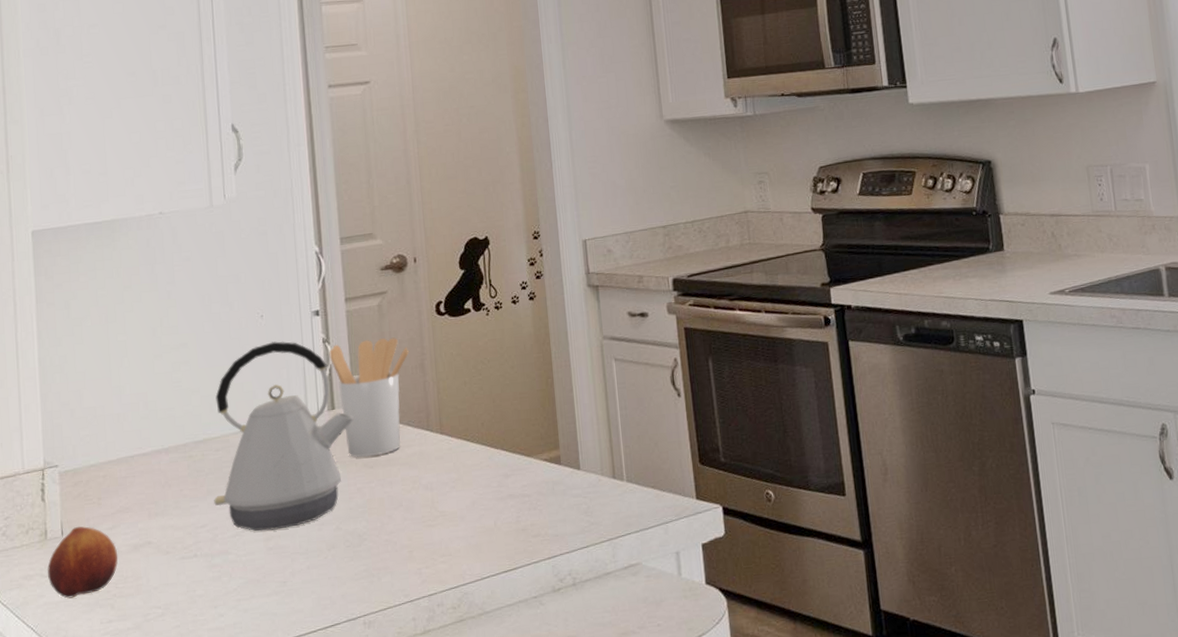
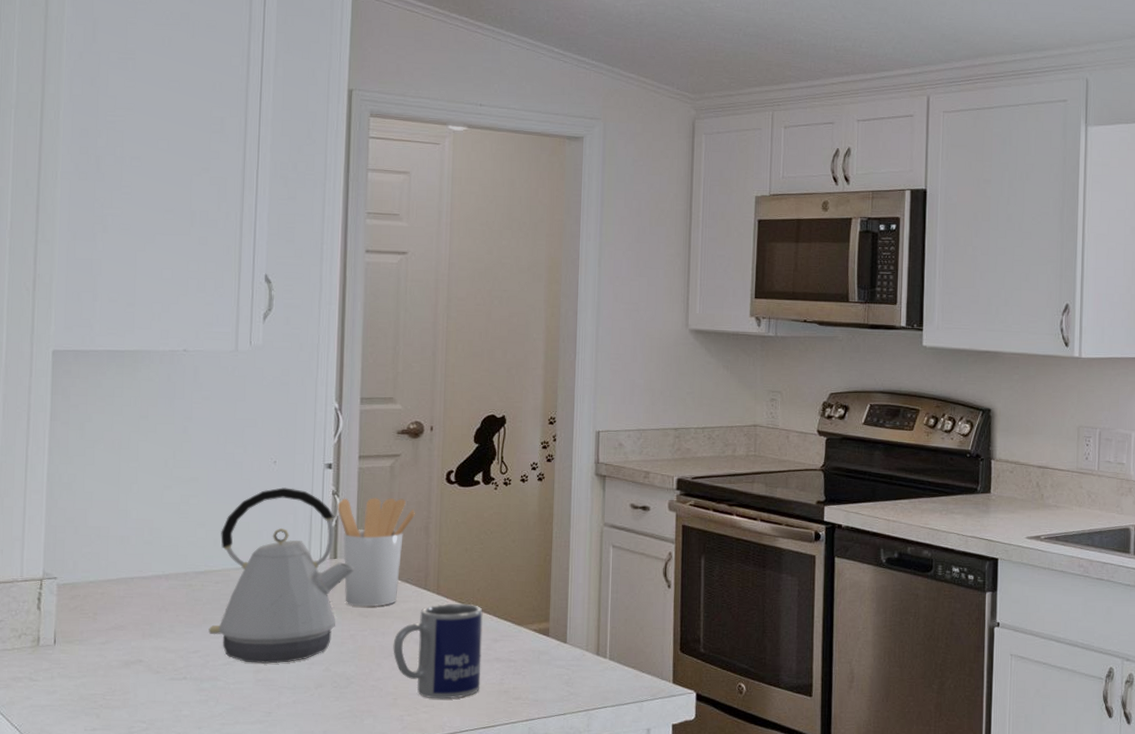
fruit: present [47,526,118,599] -> none [36,637,109,704]
mug: none [402,439,497,547] -> present [393,603,483,699]

